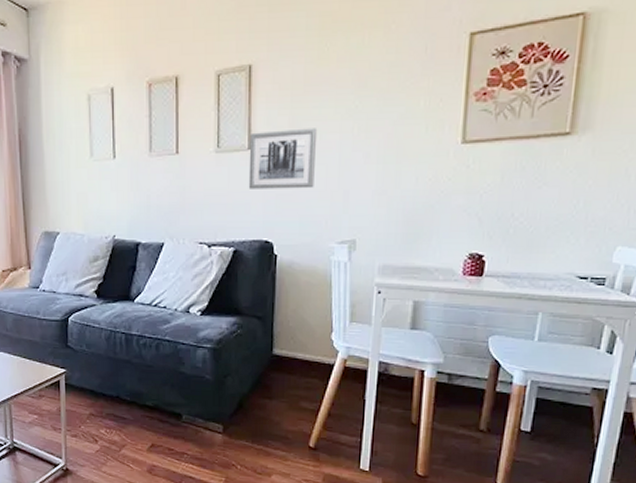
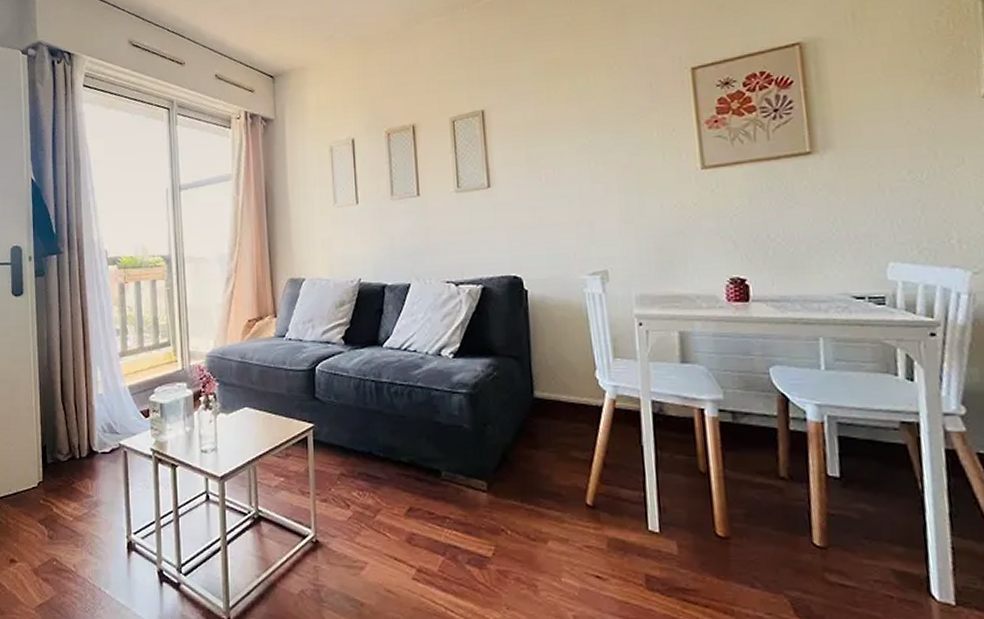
wall art: present [248,128,318,189] -> none [489,163,558,226]

